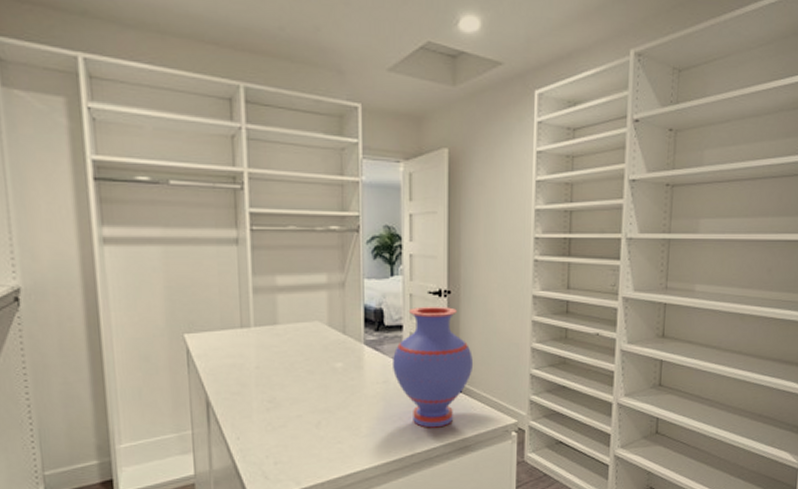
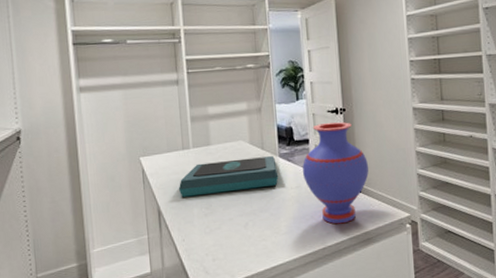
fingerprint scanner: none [233,343,362,387] -> present [178,156,279,197]

